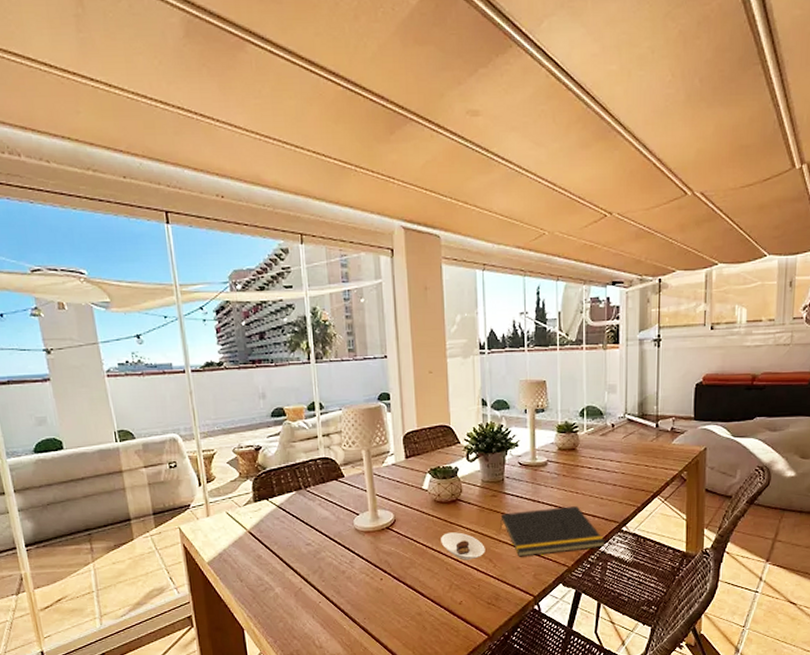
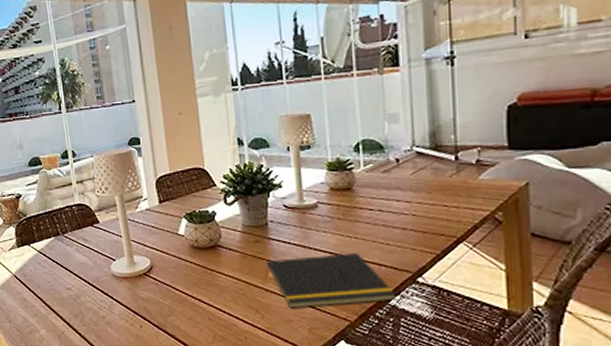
saucer: present [441,532,485,560] -> none [201,280,251,310]

